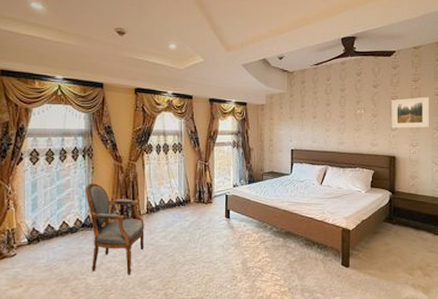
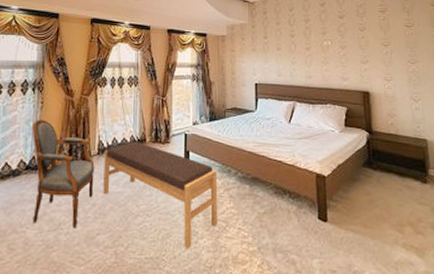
bench: none [153,201,255,291] -> present [103,141,218,250]
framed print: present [391,96,430,128] -> none [359,28,403,61]

